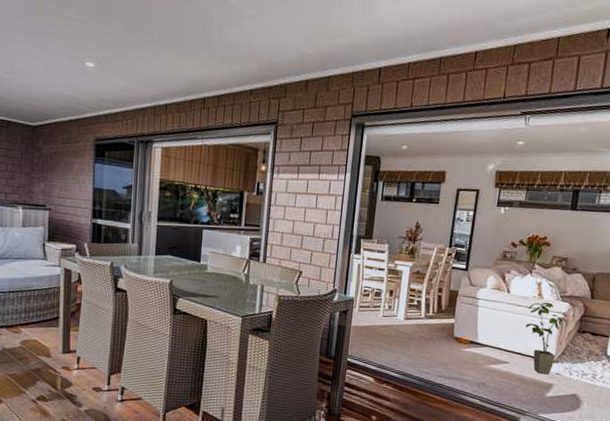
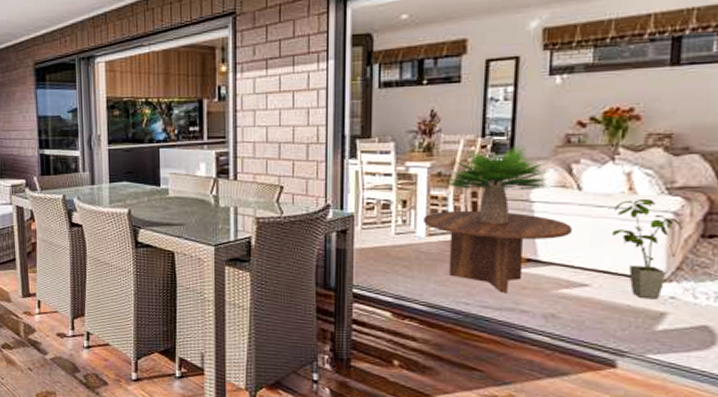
coffee table: none [403,301,502,366] -> present [424,210,573,293]
potted plant: none [420,255,491,314] -> present [443,144,549,224]

